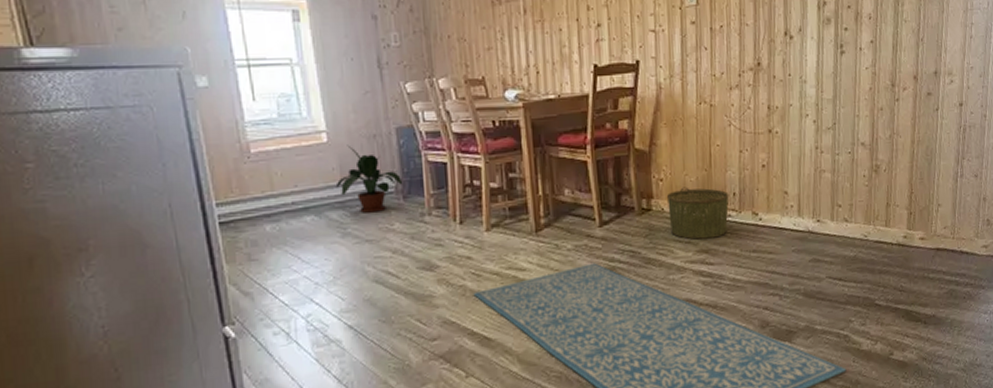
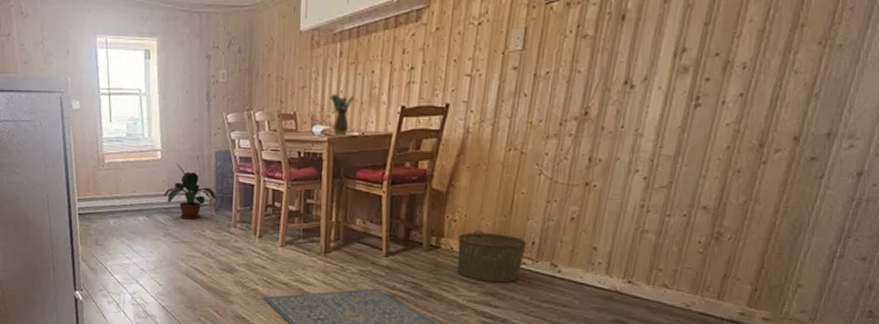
vase: none [519,53,545,101] -> present [330,92,354,137]

